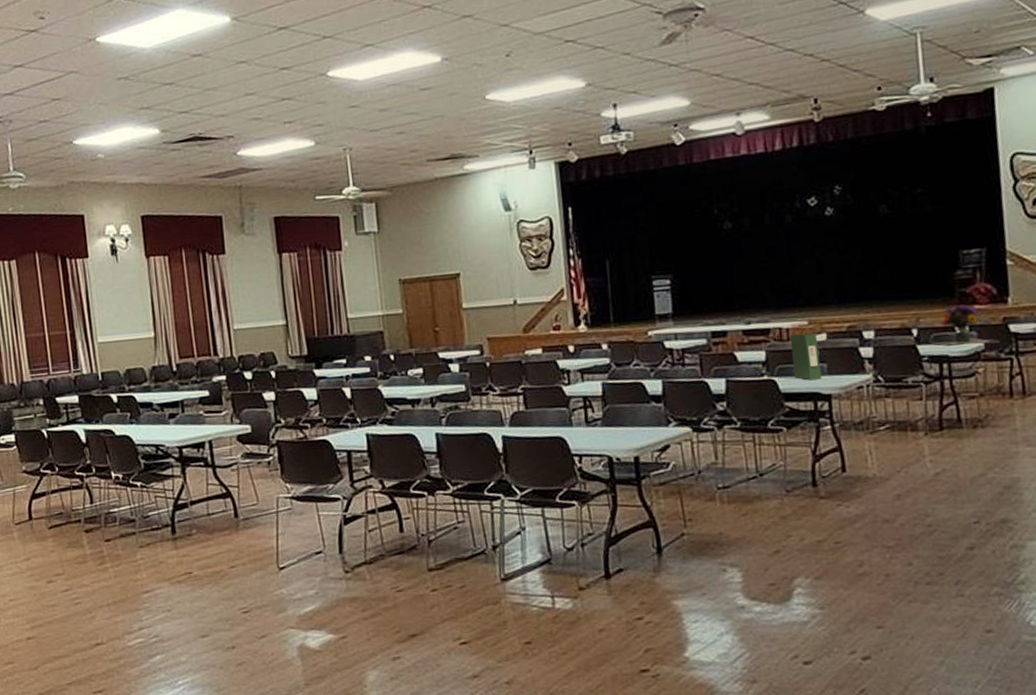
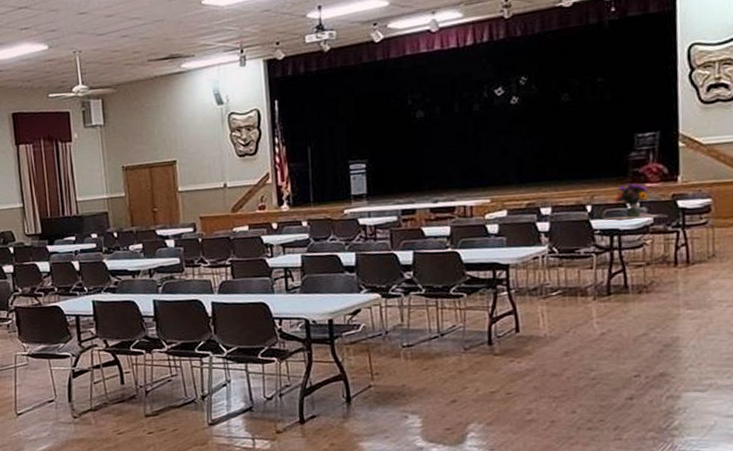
binder: present [789,333,822,381] -> none [472,210,501,252]

